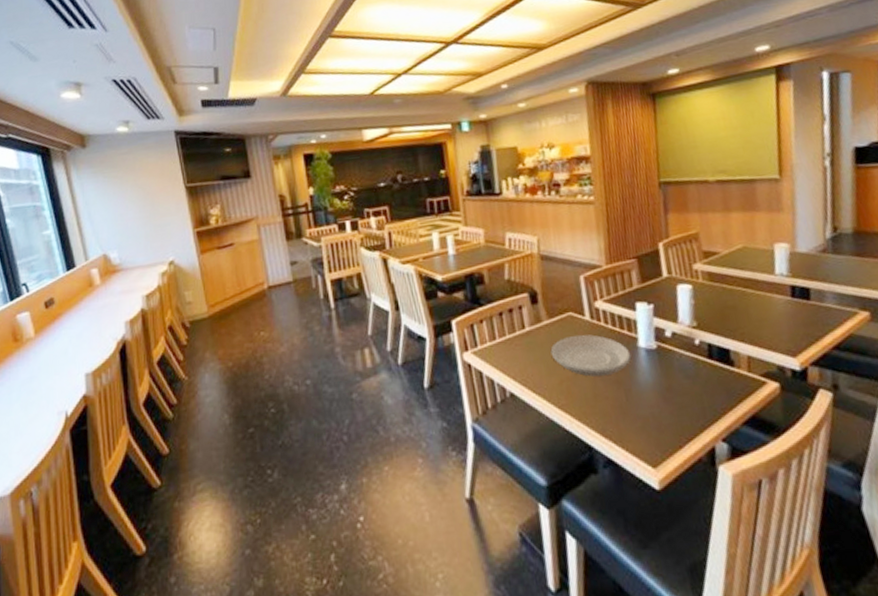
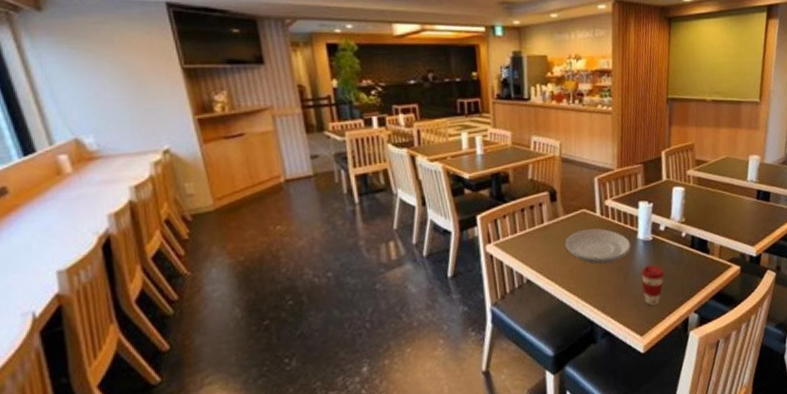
coffee cup: none [646,379,678,430] -> present [640,265,665,306]

